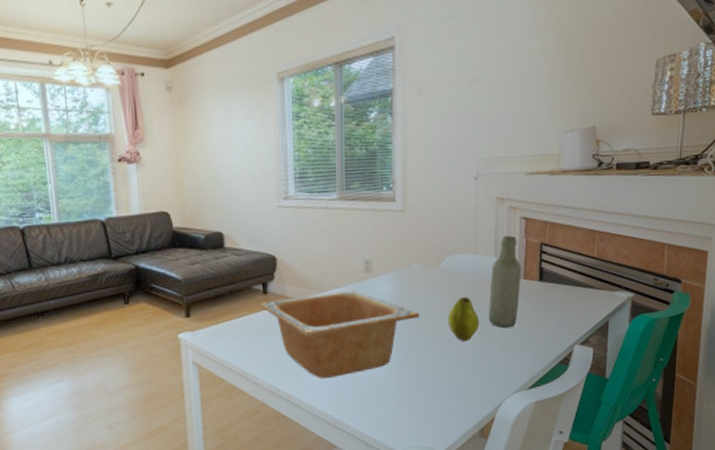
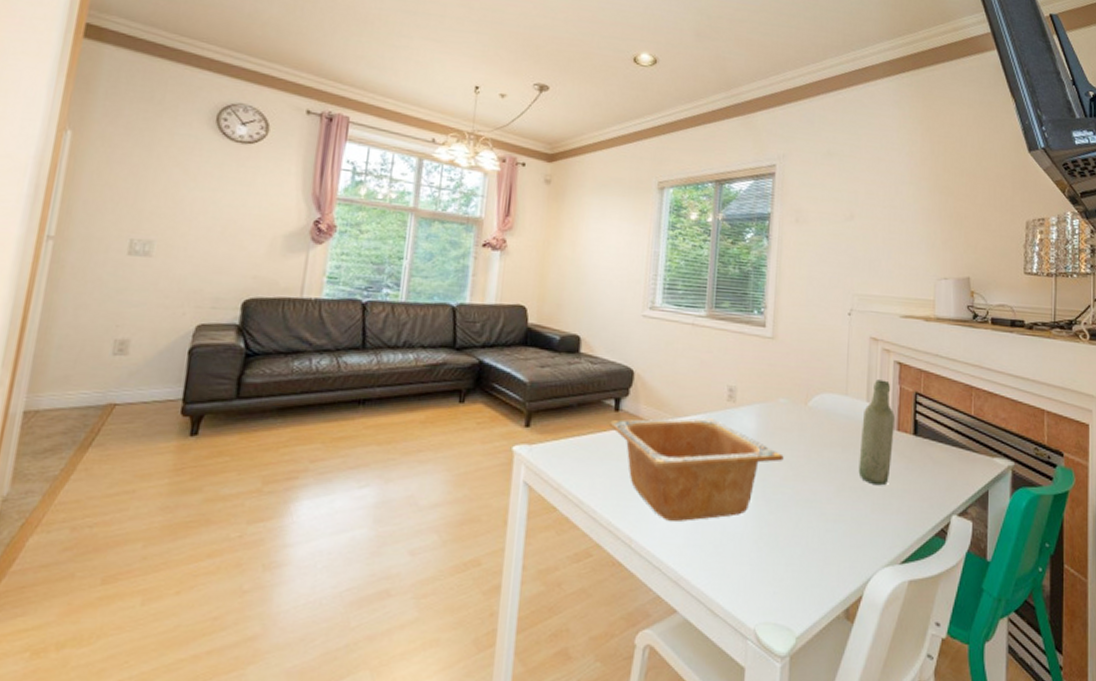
fruit: present [447,297,480,342] -> none [813,443,849,497]

